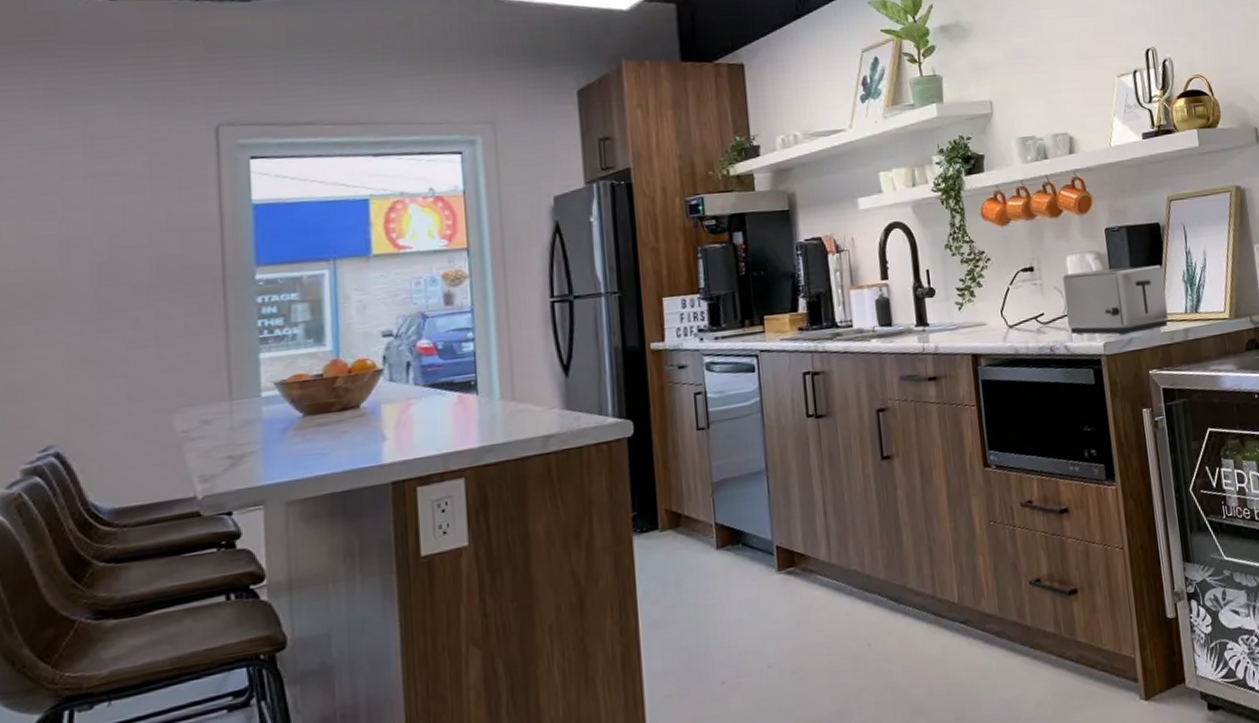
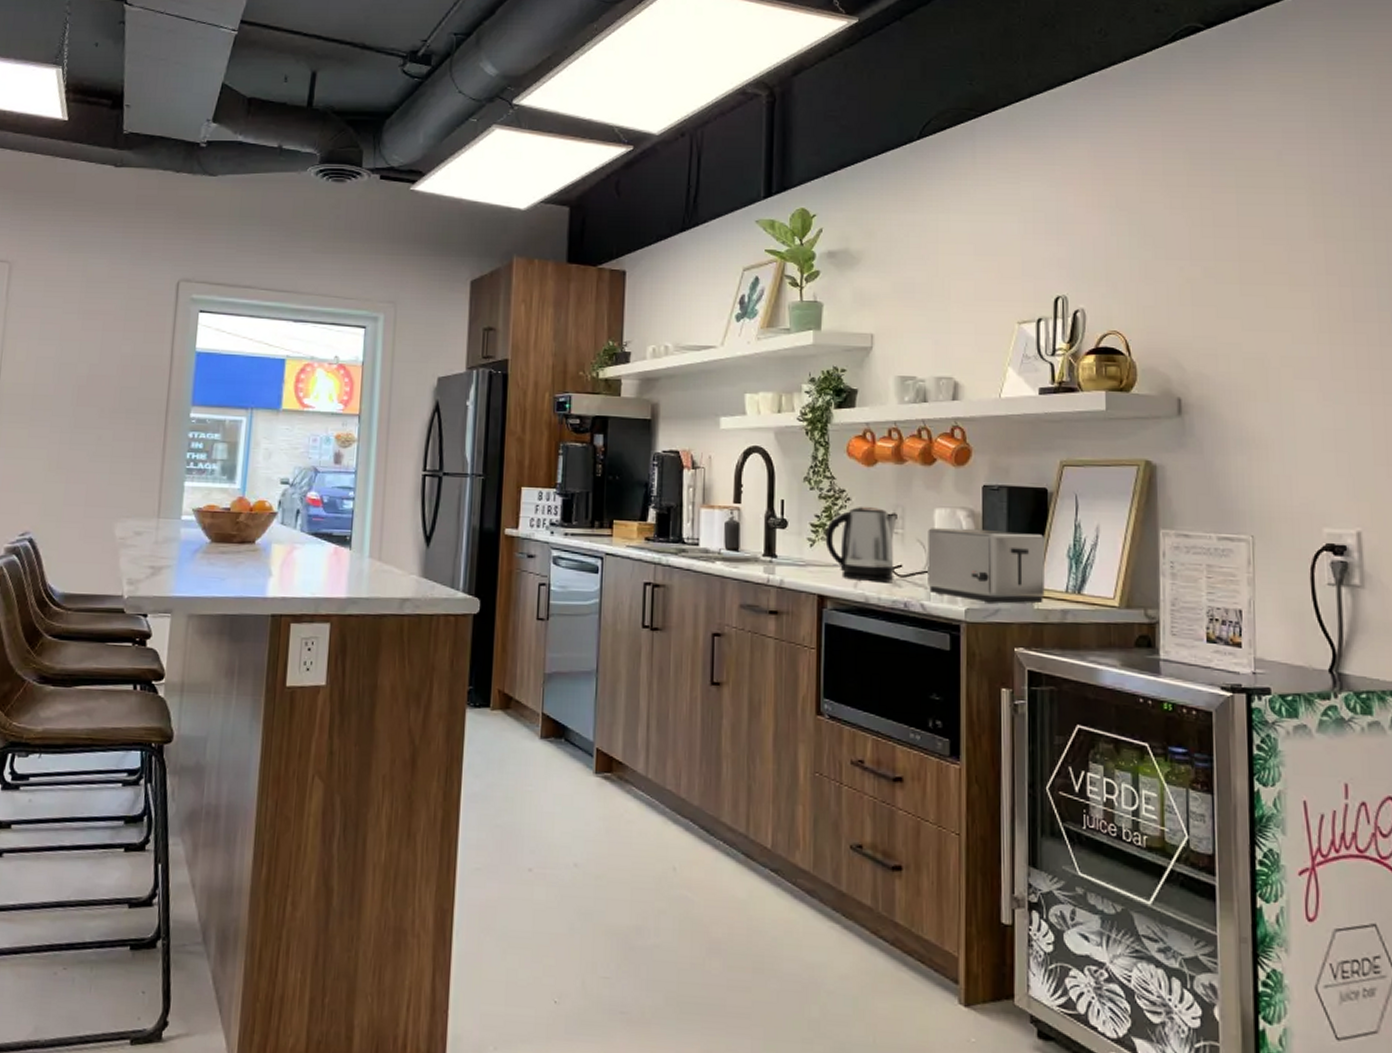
kettle: none [971,263,1039,336] -> present [825,506,897,583]

